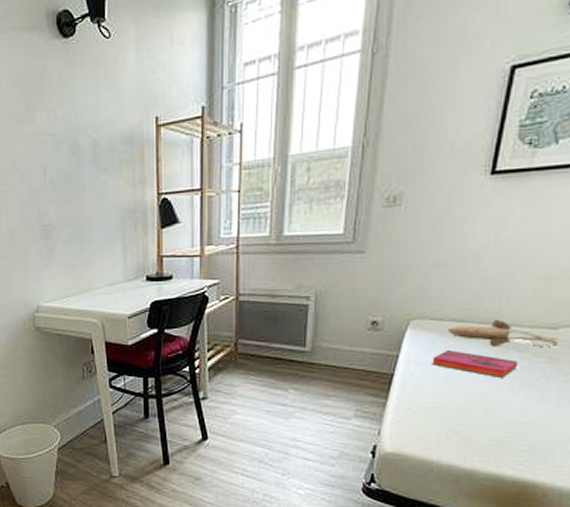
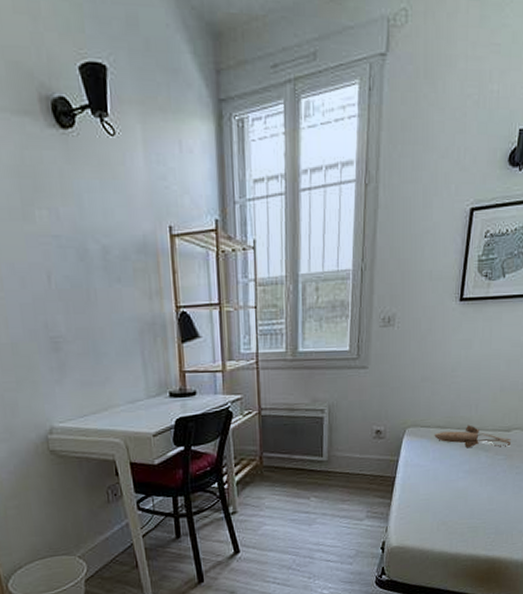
hardback book: present [432,349,517,378] -> none [424,452,484,474]

